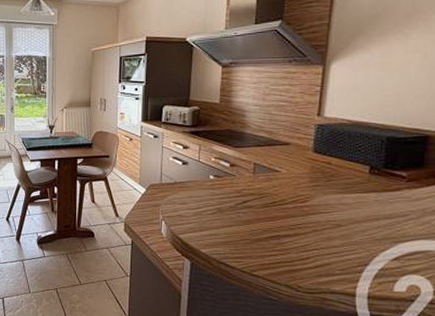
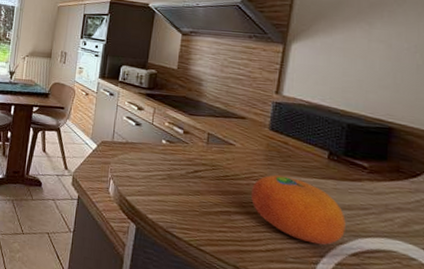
fruit: none [298,194,387,255] -> present [250,174,346,246]

